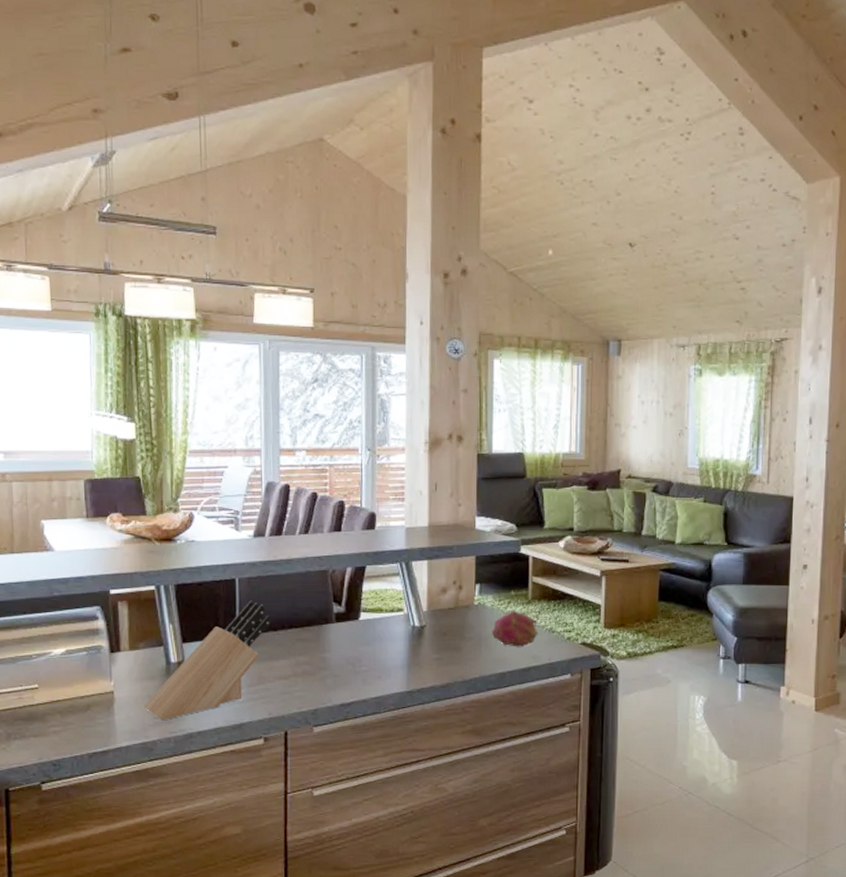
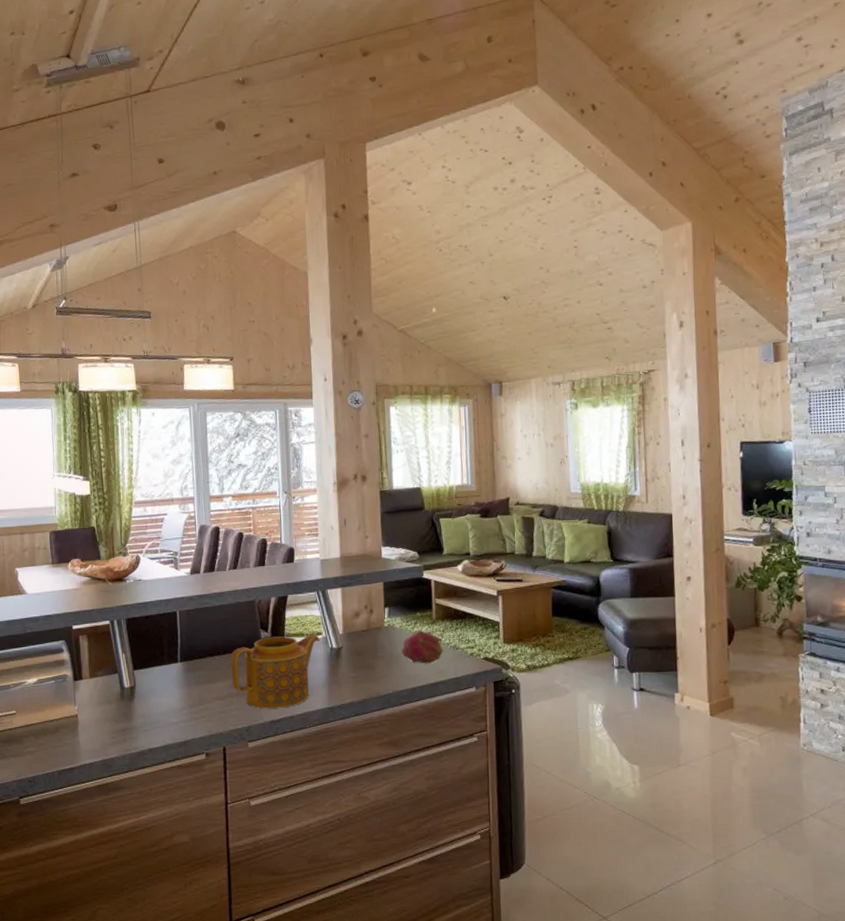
knife block: present [143,600,271,720] -> none [102,630,208,739]
teapot: none [297,610,401,691] -> present [231,634,320,709]

